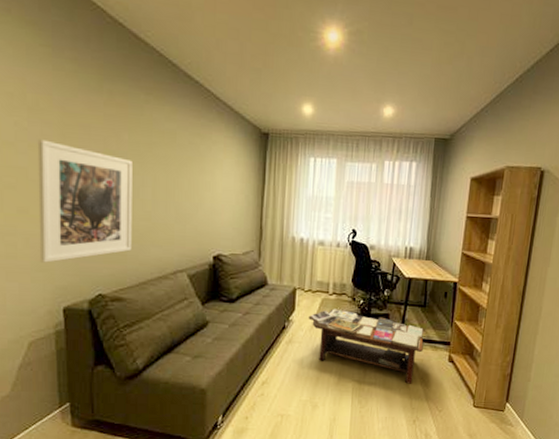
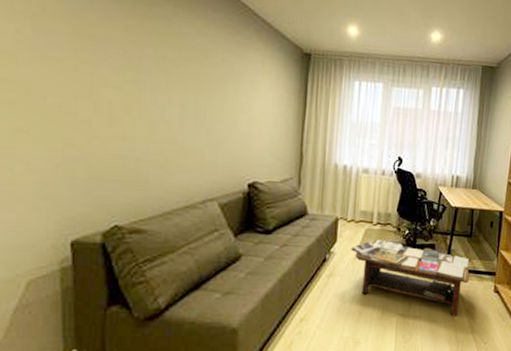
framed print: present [37,139,132,263] -> none [43,50,157,190]

